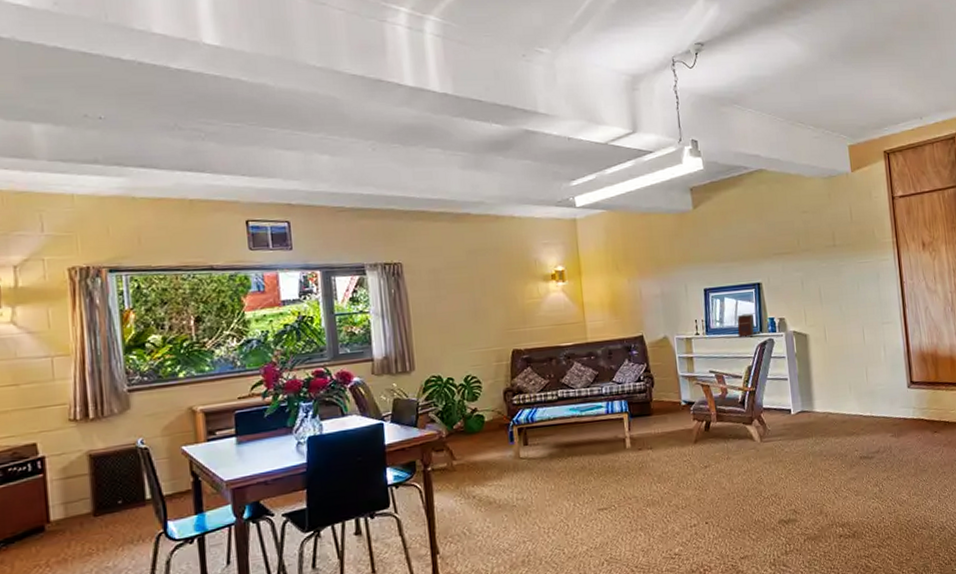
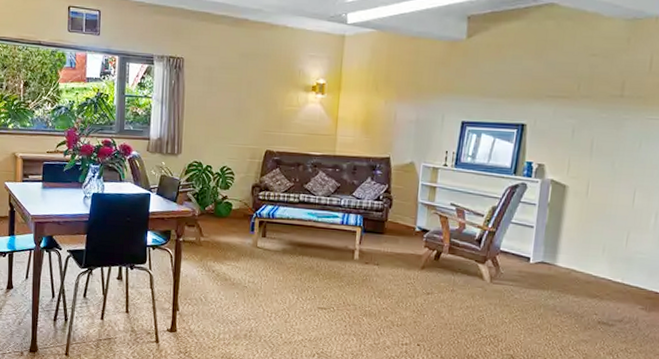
books: present [737,313,761,338] -> none [488,153,514,178]

